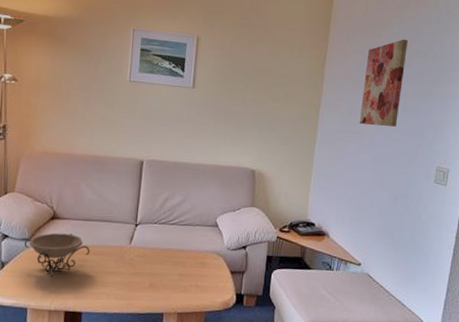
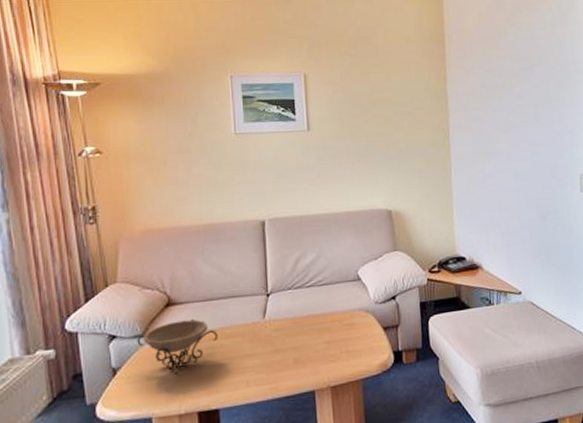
wall art: present [359,39,408,127] -> none [489,47,532,142]

